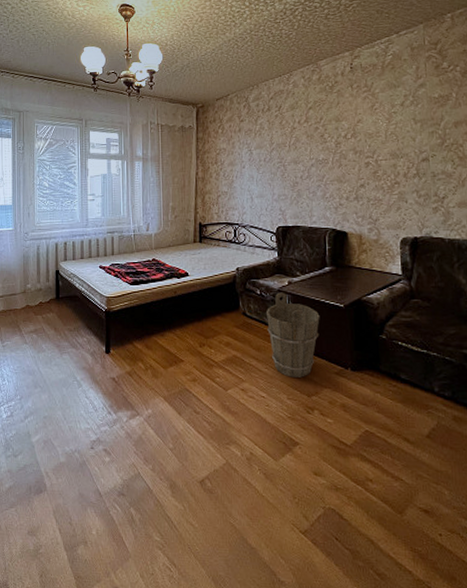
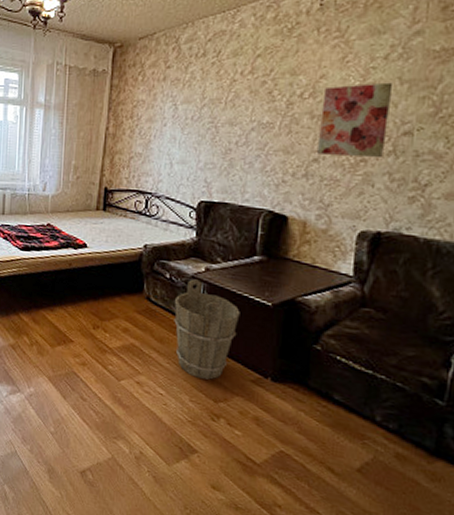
wall art: none [361,122,411,181] -> present [316,82,394,157]

